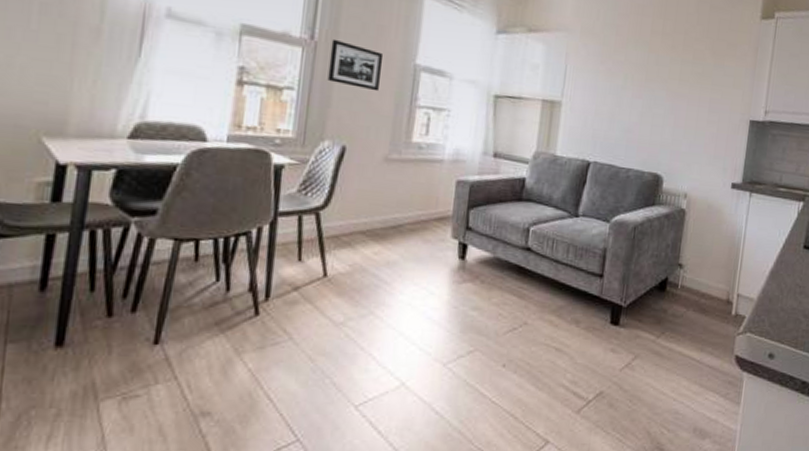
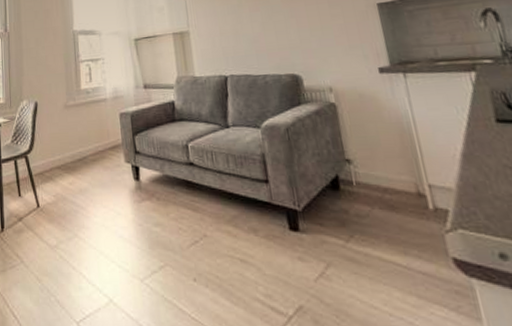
picture frame: present [327,38,384,92] -> none [18,27,52,58]

